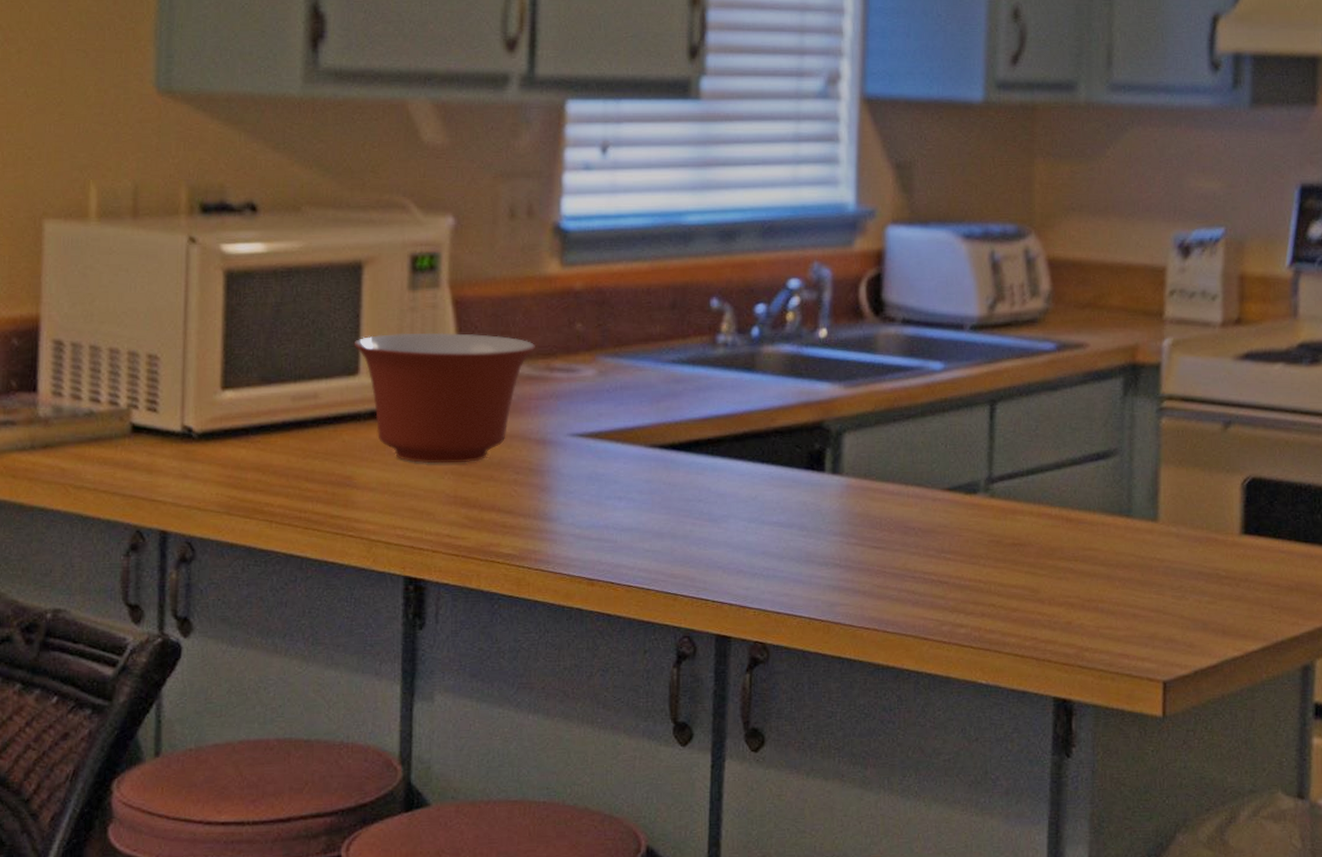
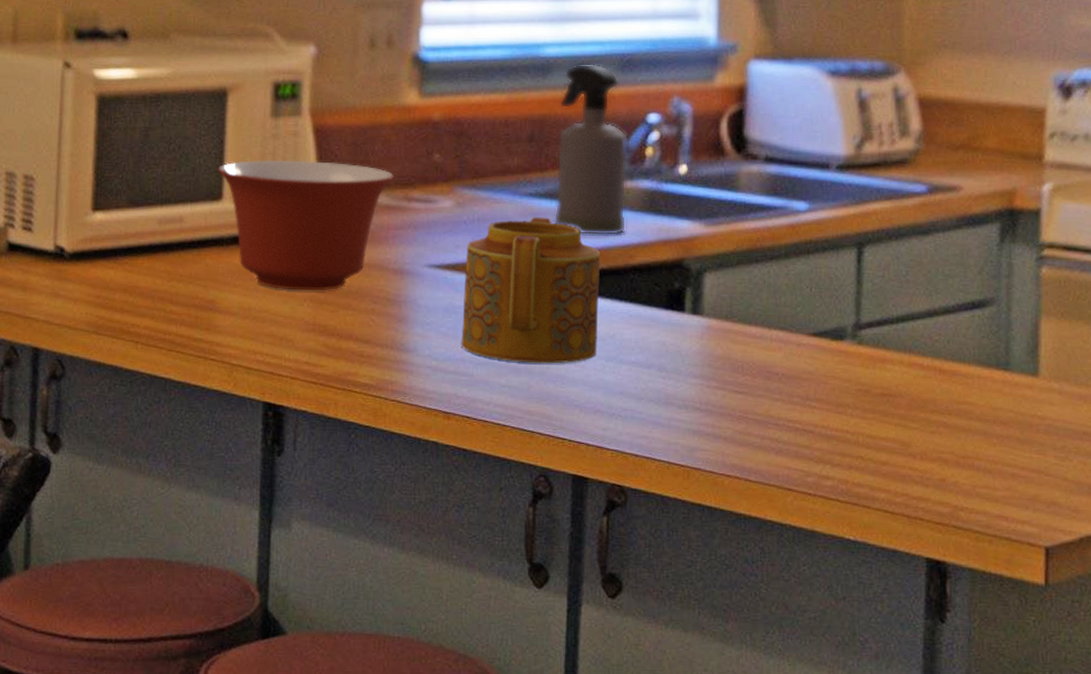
teapot: none [604,383,743,528] -> present [461,217,601,364]
spray bottle: none [696,231,770,401] -> present [553,64,629,236]

